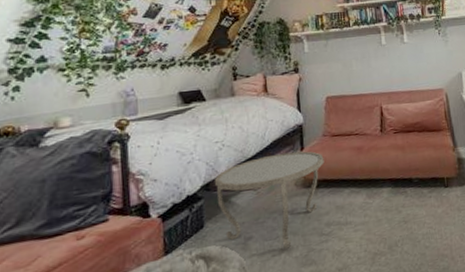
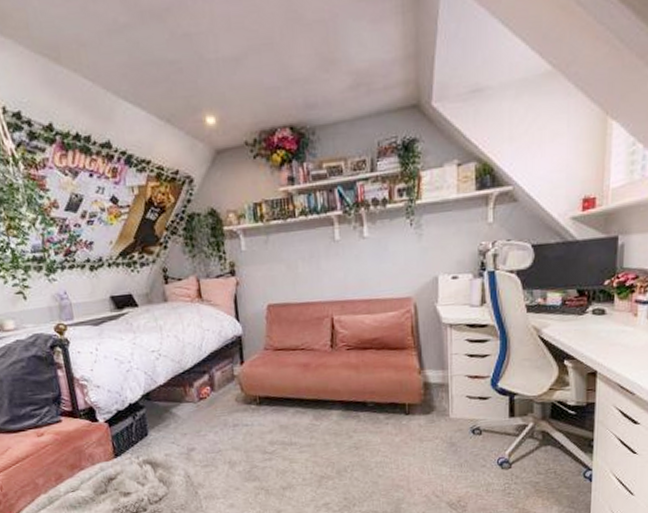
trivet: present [214,151,324,249] -> none [153,365,267,463]

